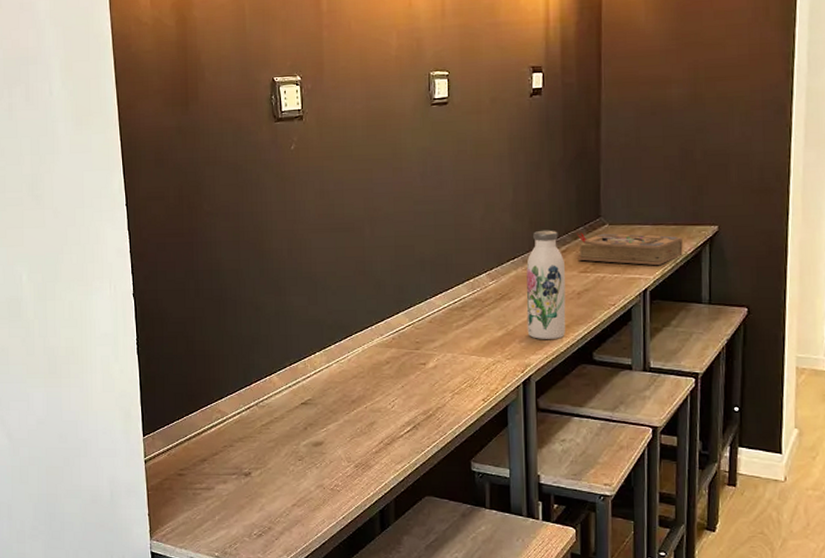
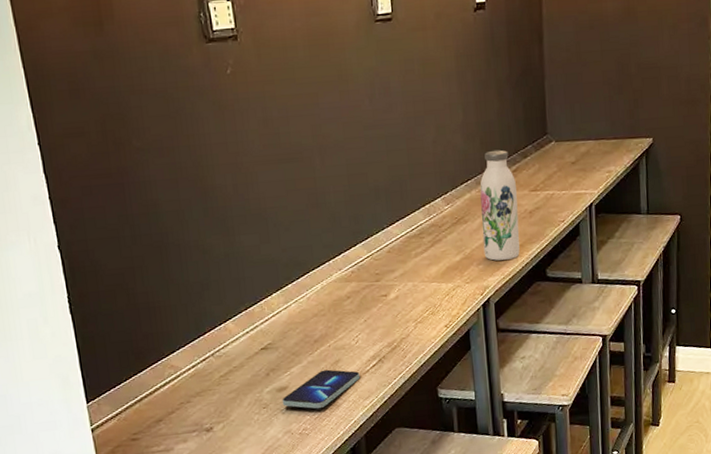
smartphone: none [317,430,394,468] -> present [282,369,360,409]
book: present [577,231,683,265] -> none [526,149,623,180]

